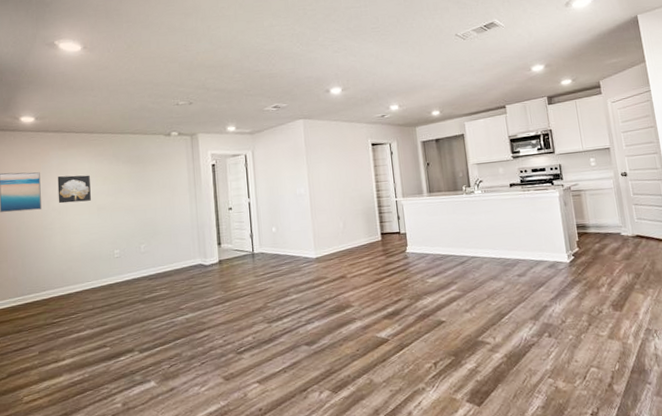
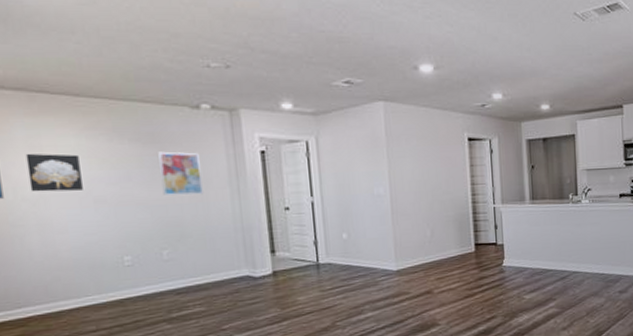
wall art: none [141,168,171,202] -> present [158,151,203,196]

